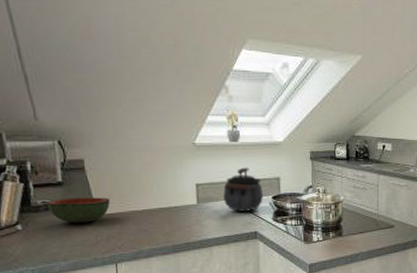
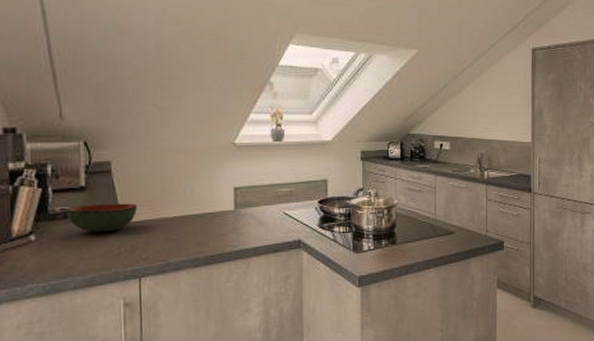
kettle: present [223,167,263,211] -> none [264,169,308,218]

